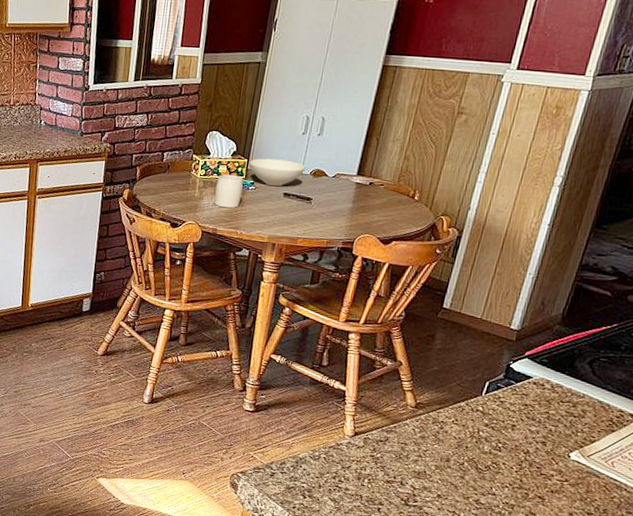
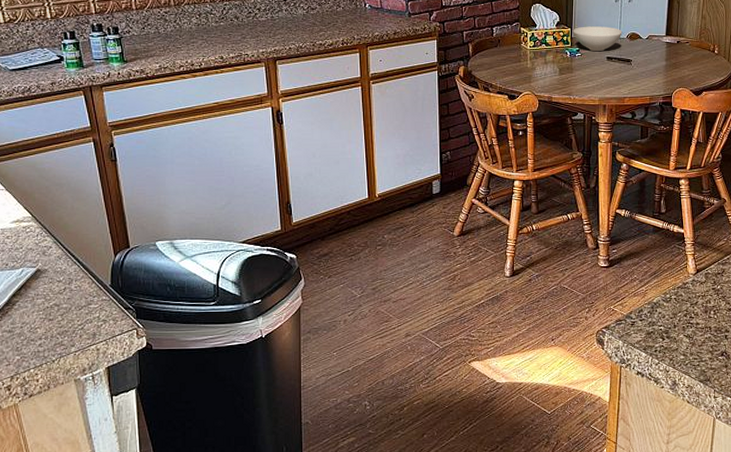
mug: present [214,174,244,209] -> none [545,43,571,76]

